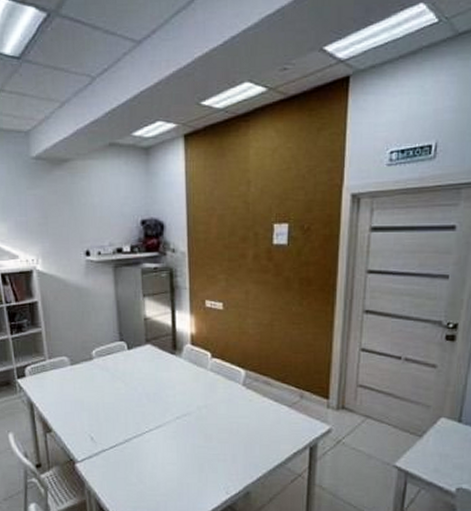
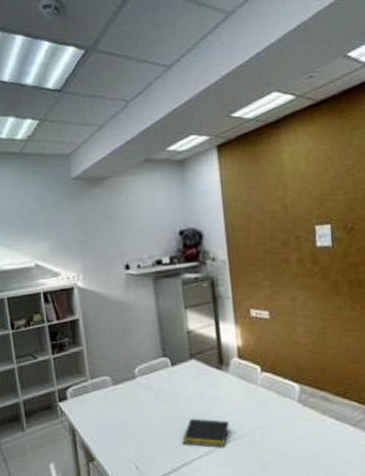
notepad: none [135,396,179,423] -> present [183,418,229,448]

